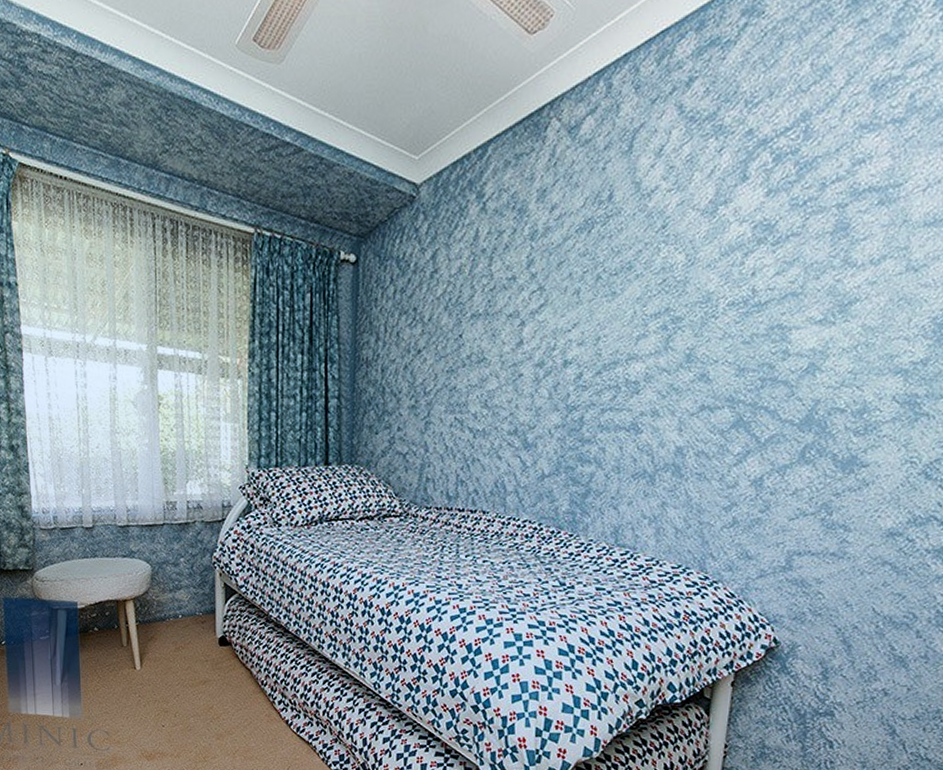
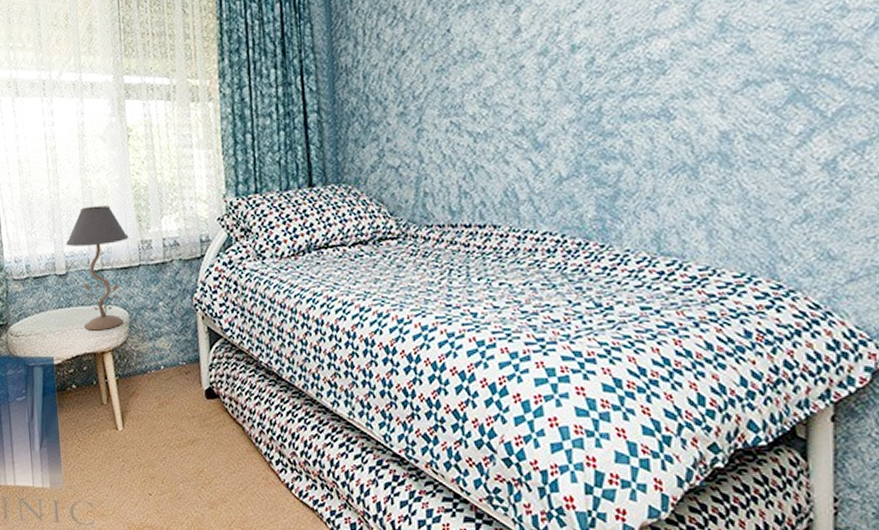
table lamp: none [94,466,155,581] -> present [66,206,129,331]

